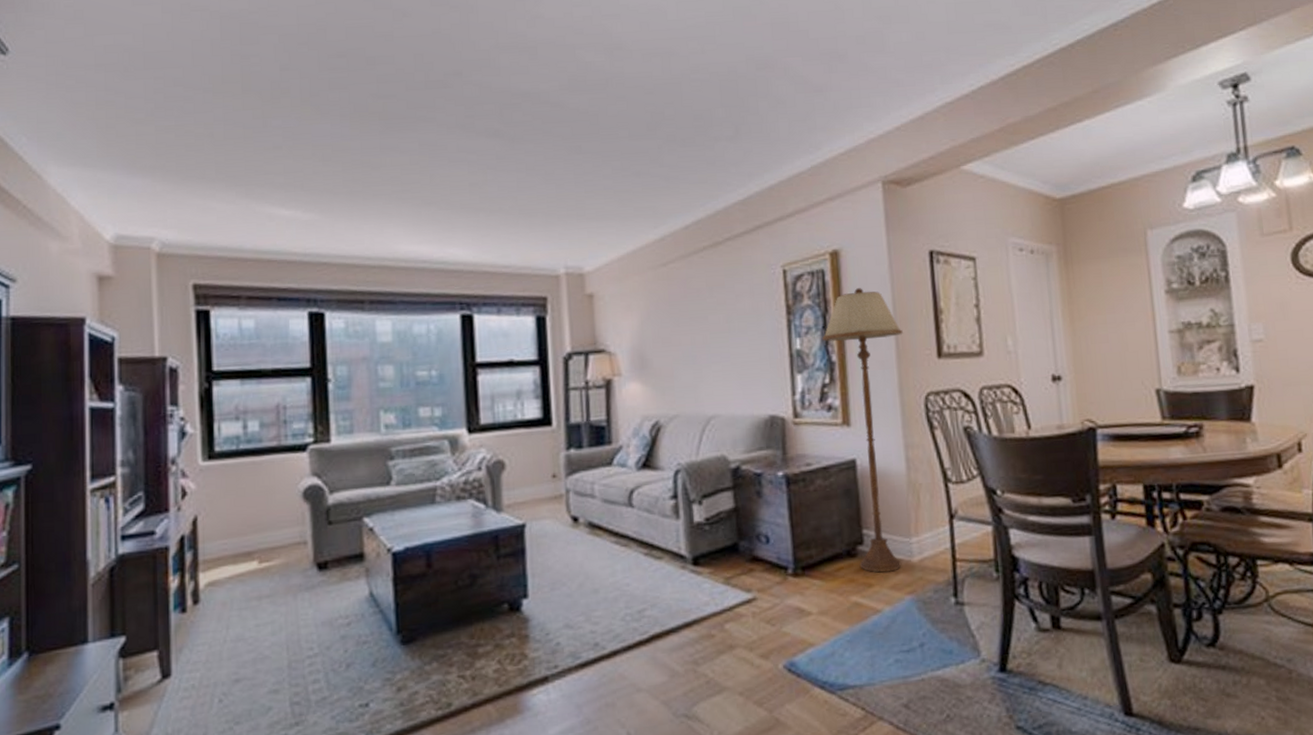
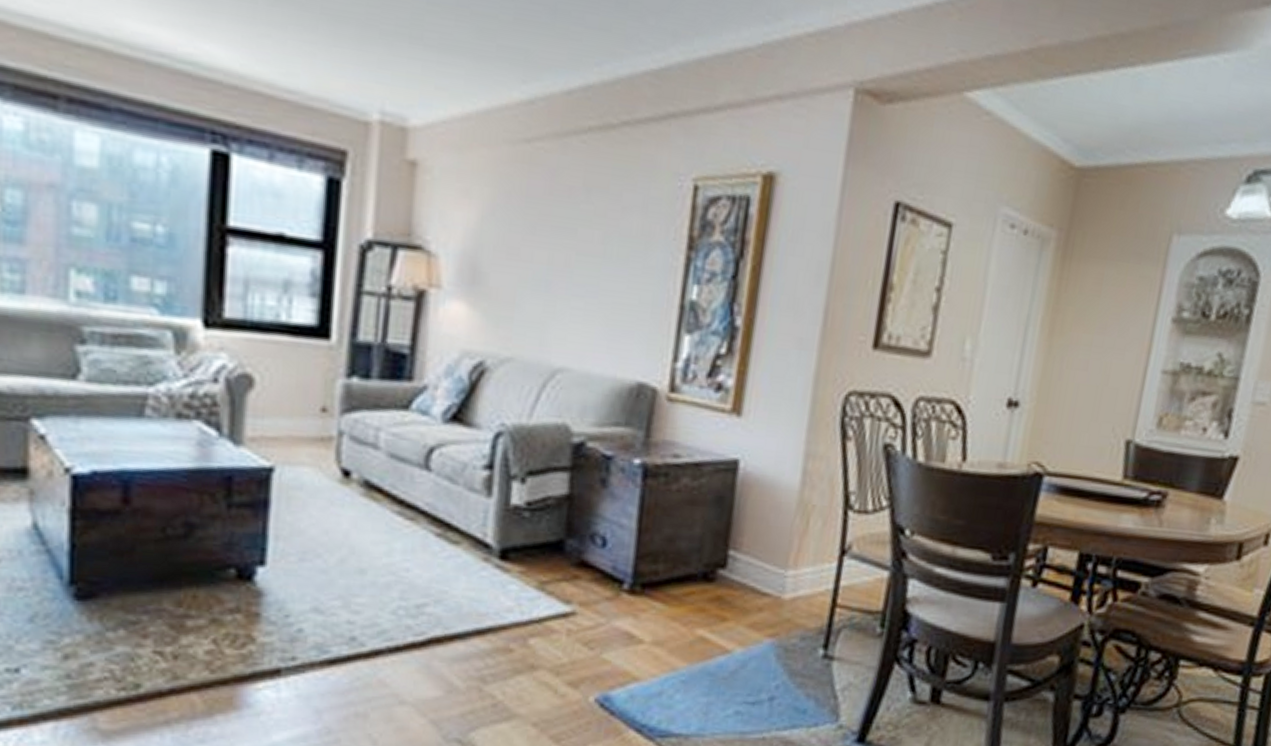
floor lamp: present [822,288,903,573] -> none [715,232,836,607]

